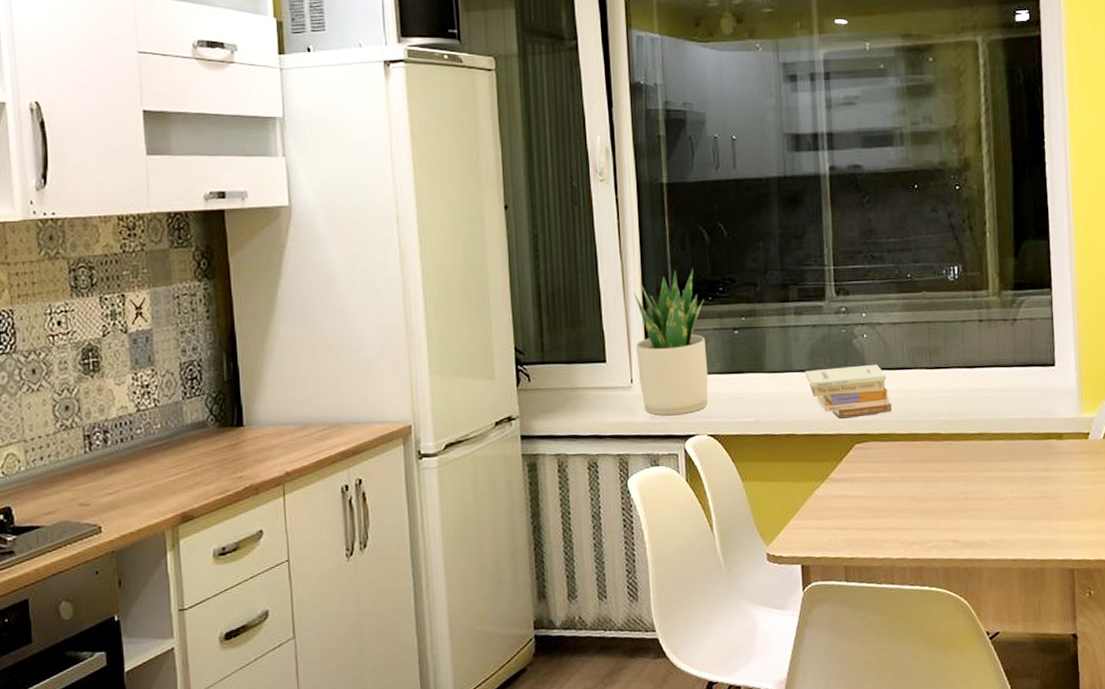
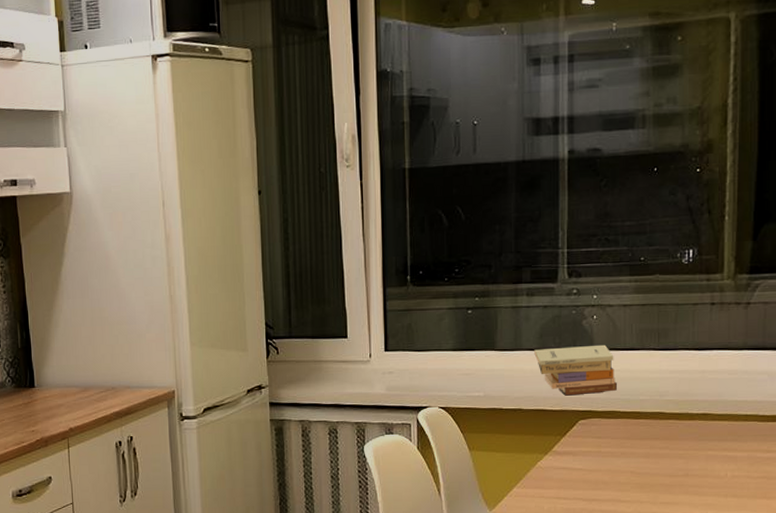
planter: present [633,268,709,416] -> none [374,250,442,389]

